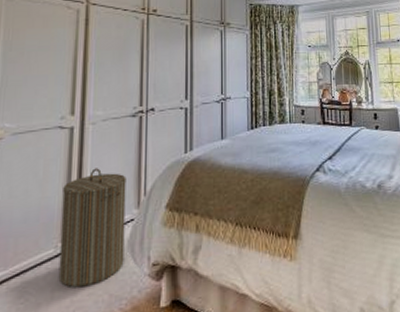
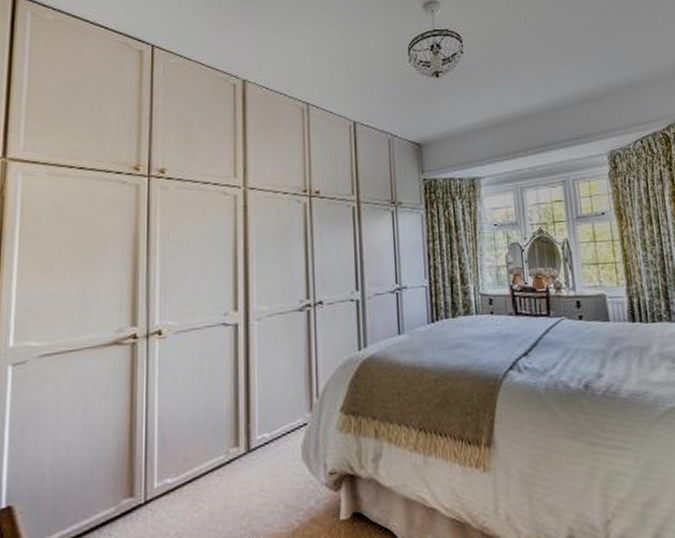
laundry hamper: present [58,168,126,288] -> none [231,368,299,497]

